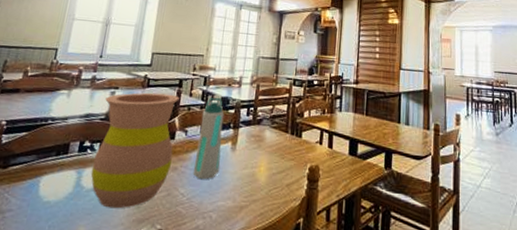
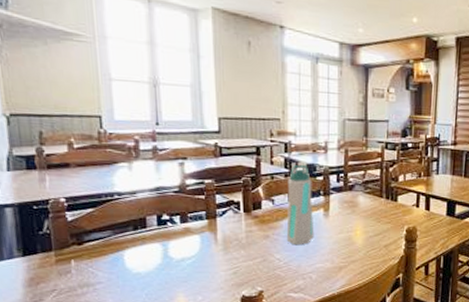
vase: present [90,92,179,209] -> none [174,162,263,276]

